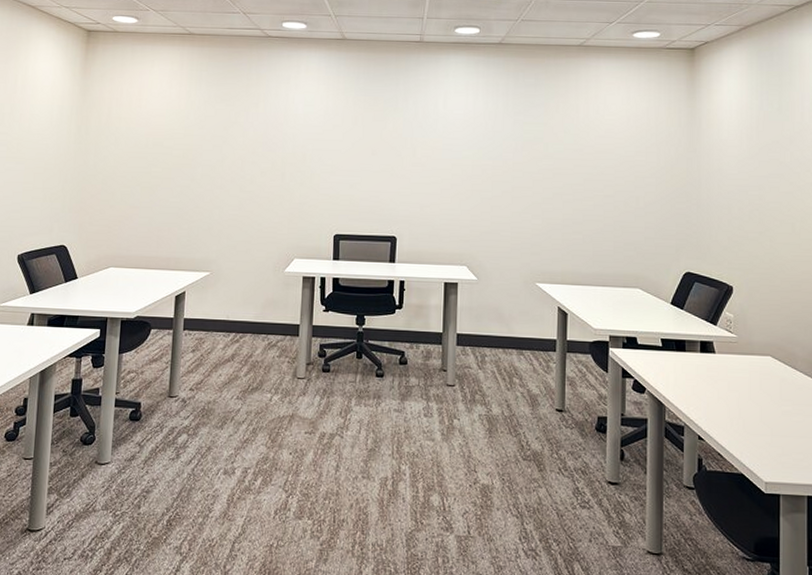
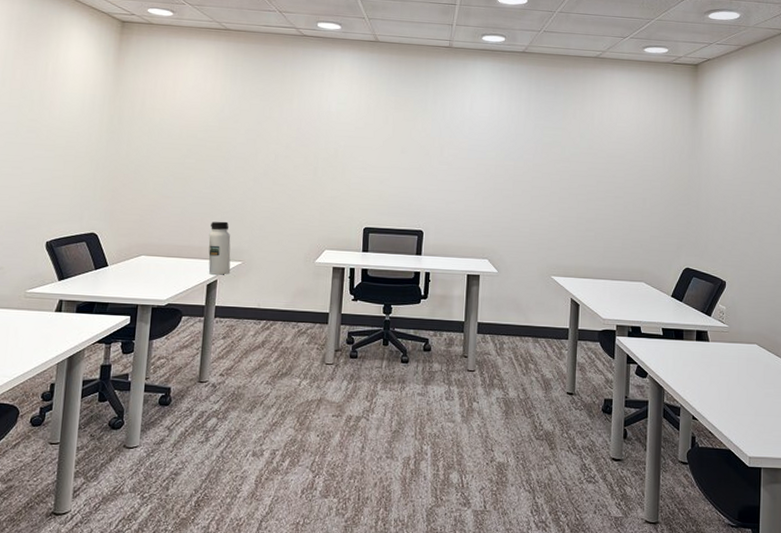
water bottle: none [176,231,199,286] -> present [208,221,231,275]

